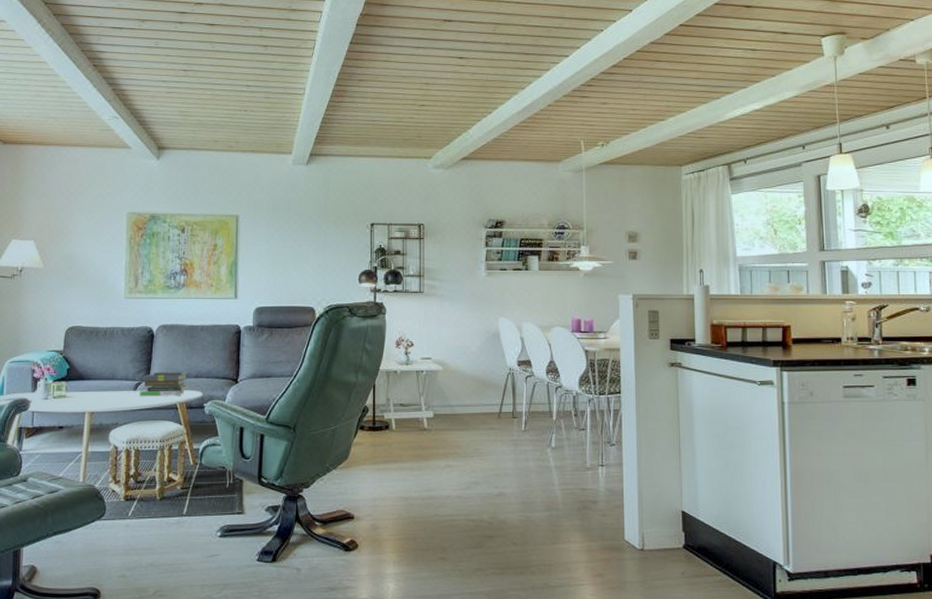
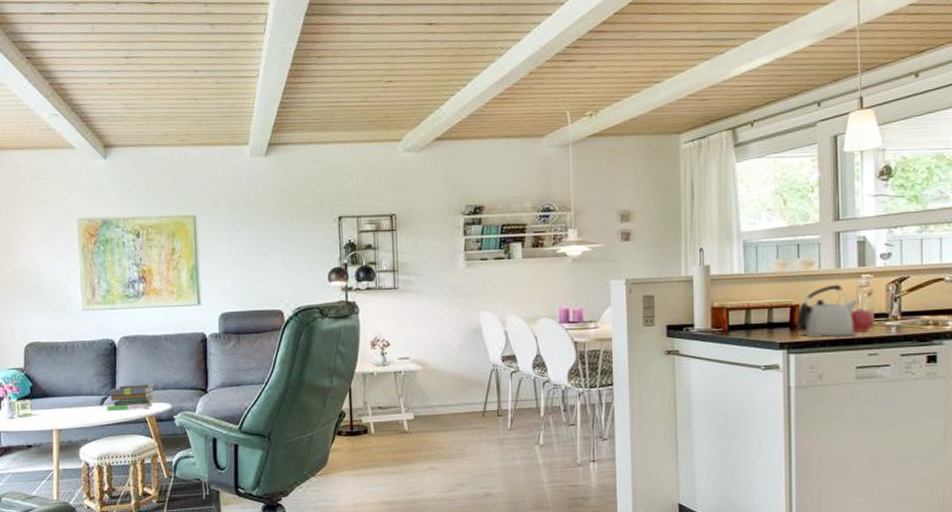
kettle: none [787,309,844,358] -> present [796,284,859,339]
fruit: none [836,331,859,354] -> present [850,307,875,333]

